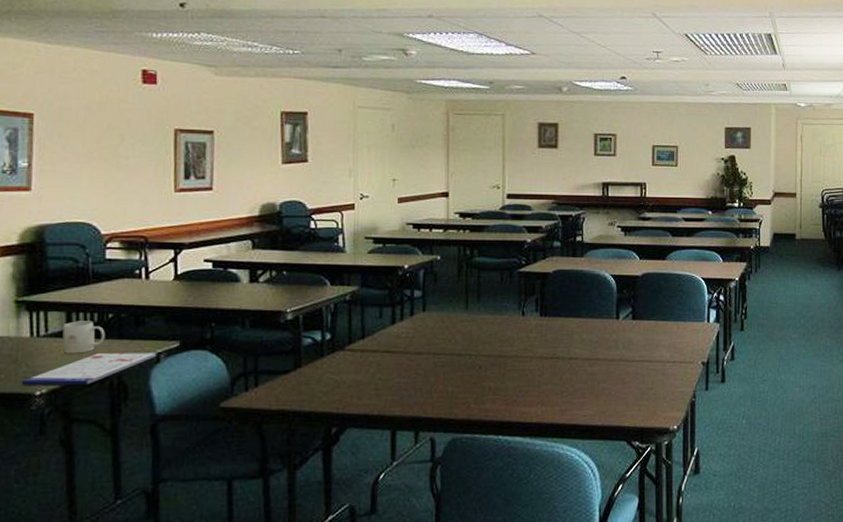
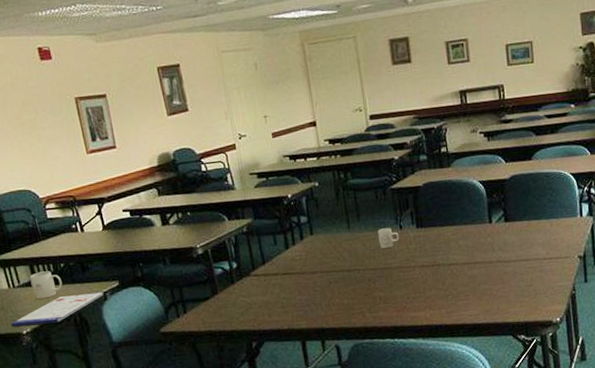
mug: none [497,313,520,335] -> present [377,228,400,249]

